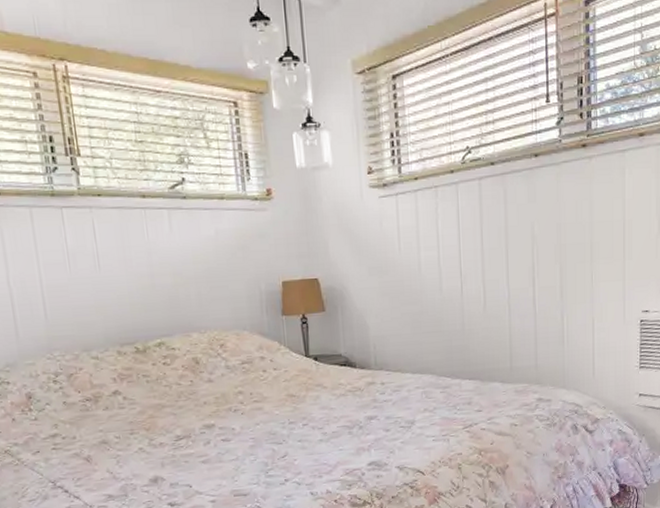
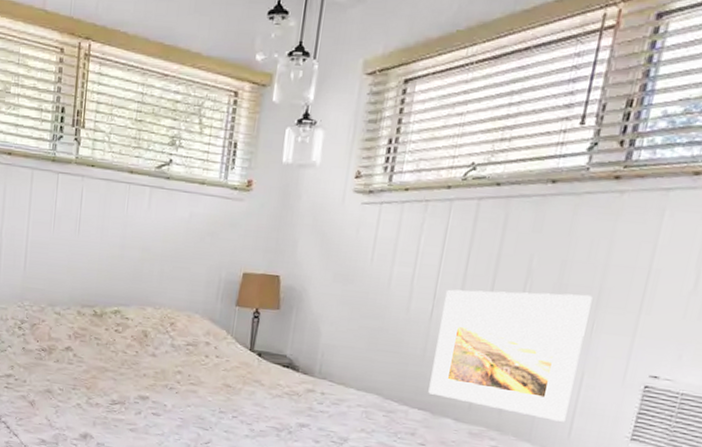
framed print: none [469,250,588,365] -> present [428,289,593,422]

